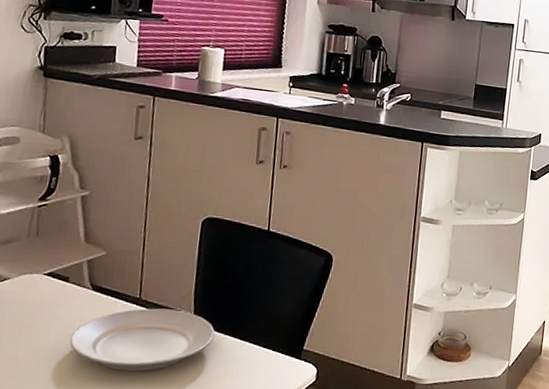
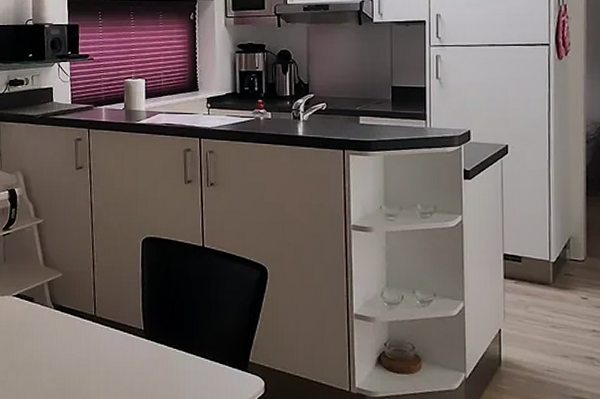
plate: present [70,308,216,372] -> none [40,324,165,384]

